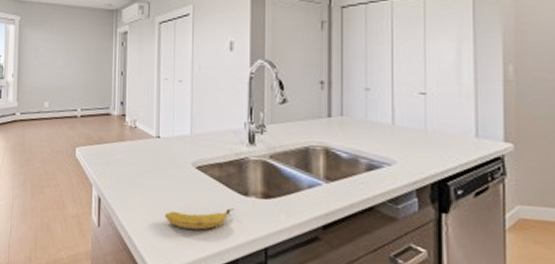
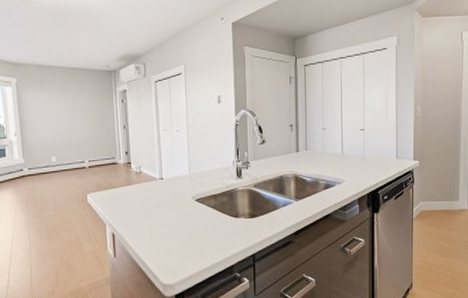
banana: present [165,208,234,230] -> none [172,228,228,249]

